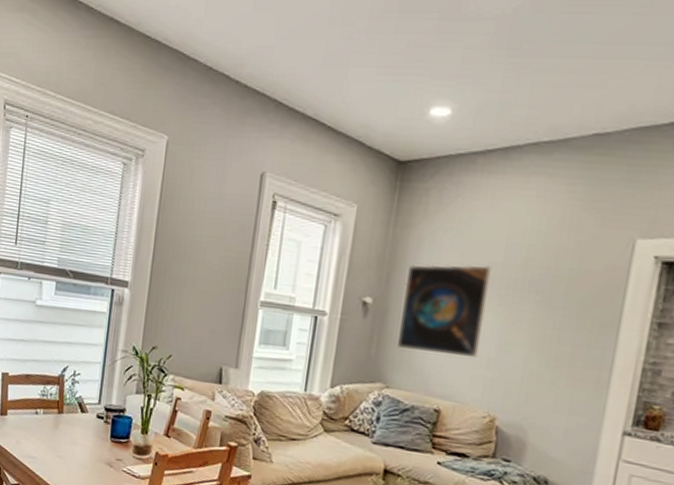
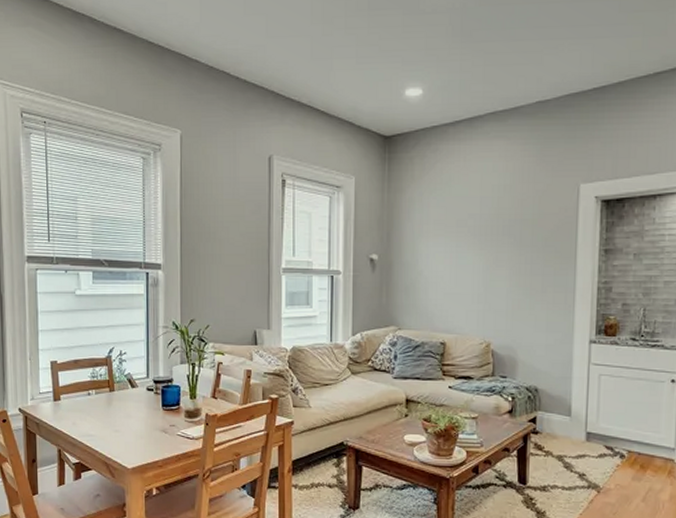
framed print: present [398,264,492,359] -> none [403,218,472,296]

